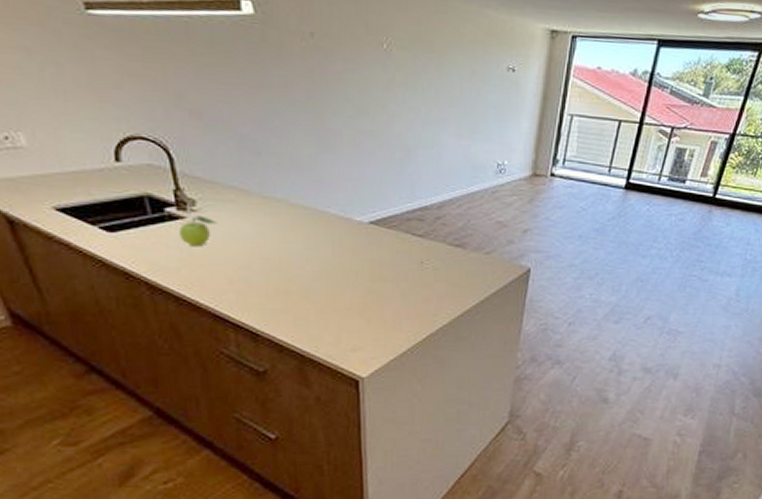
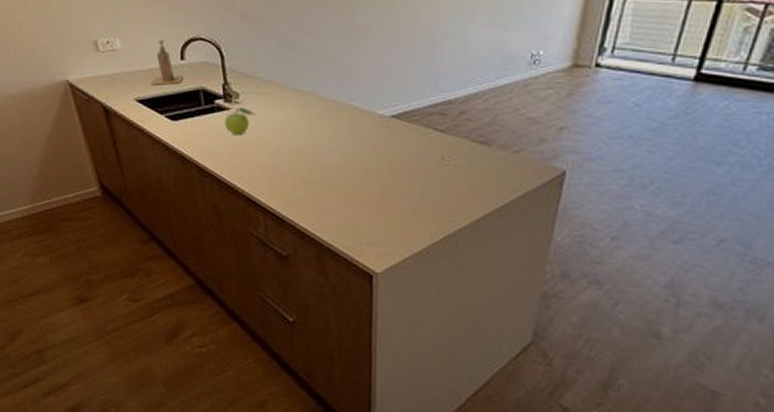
soap dispenser: none [75,136,120,191] -> present [151,39,183,85]

